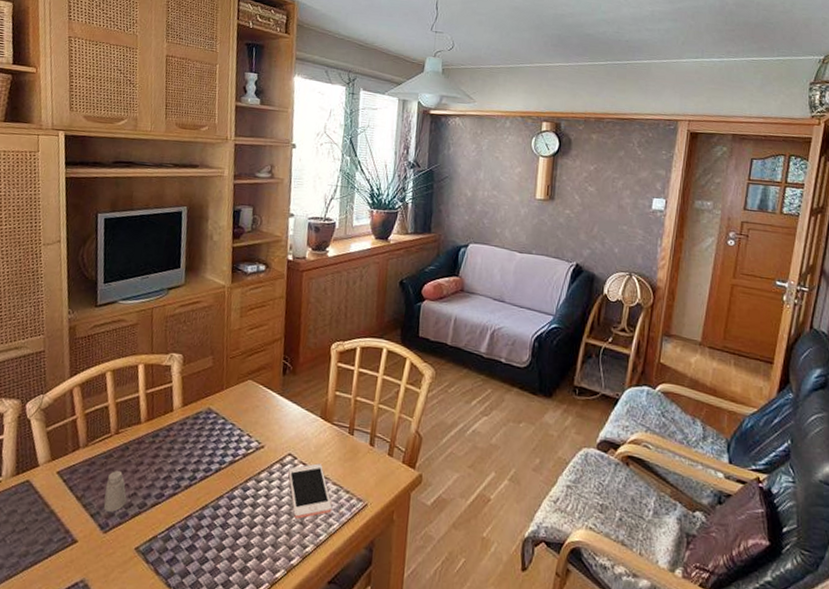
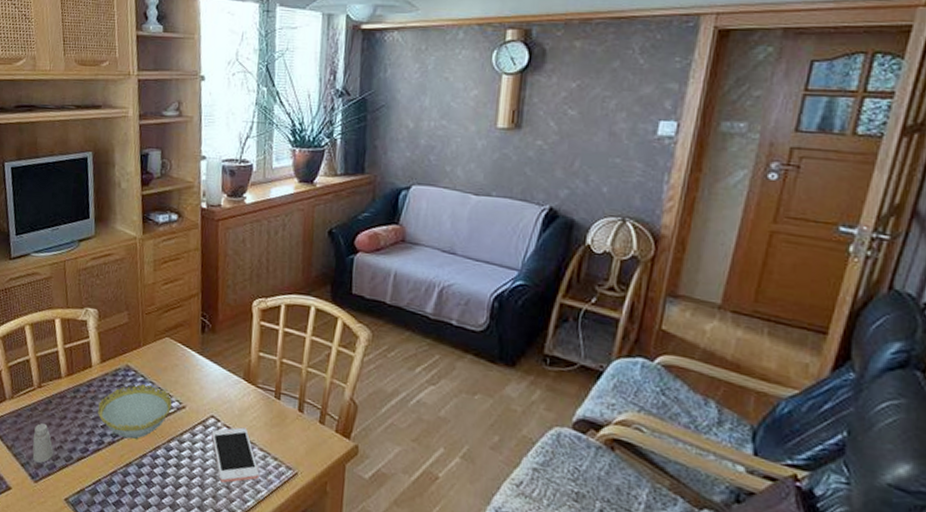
decorative bowl: none [176,426,252,482] -> present [98,384,173,440]

